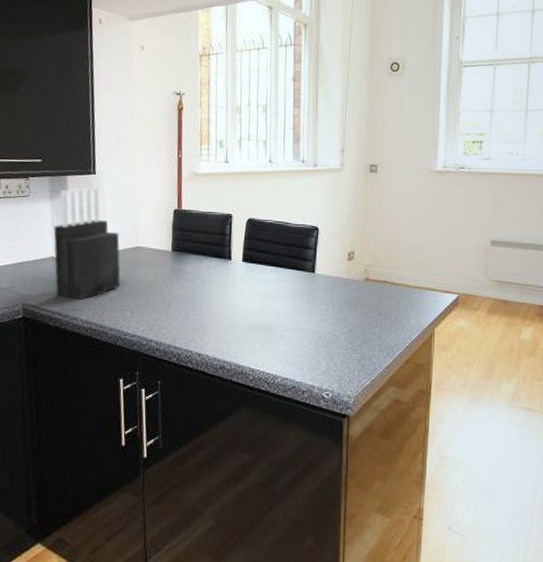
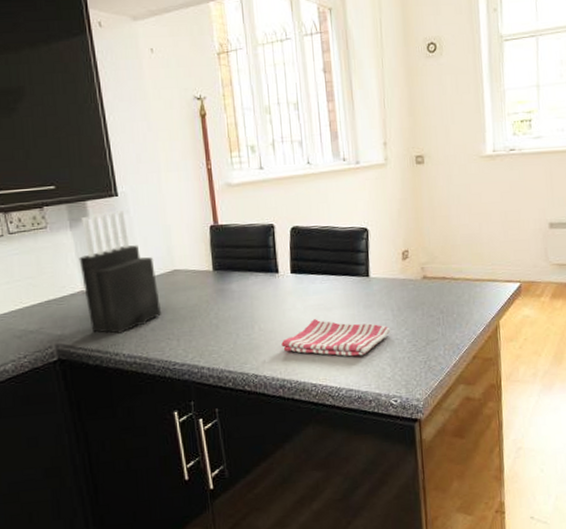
dish towel: none [226,307,330,347] -> present [281,319,391,357]

